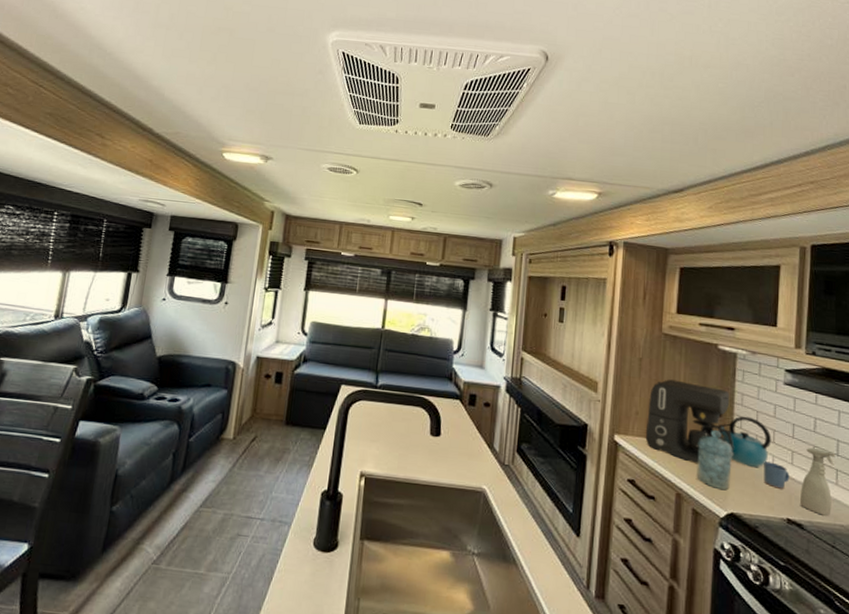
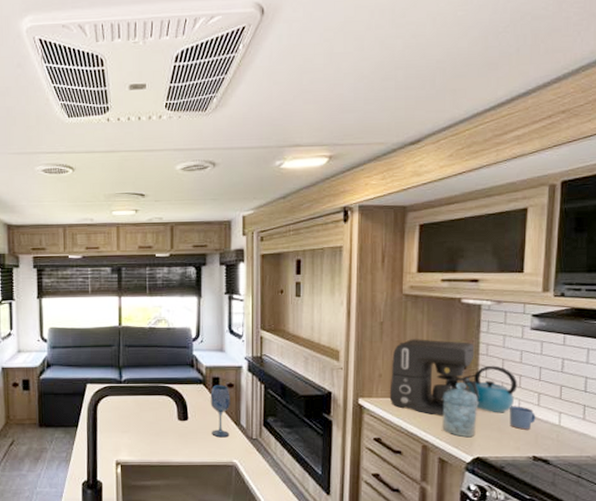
wineglass: none [463,402,486,460] -> present [210,385,231,438]
spray bottle: present [800,447,836,517] -> none [547,387,583,451]

